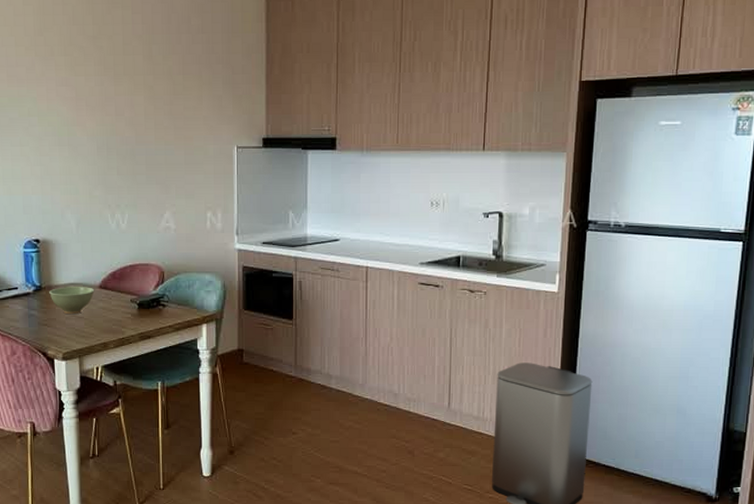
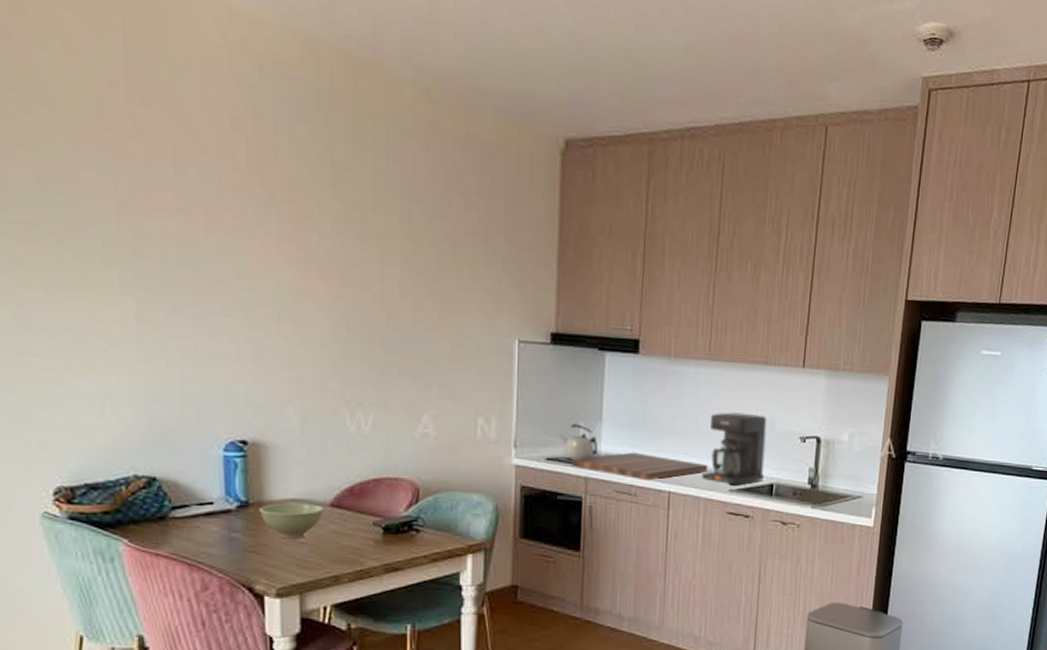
kettle: none [271,212,305,243] -> present [558,423,599,460]
cutting board: none [283,234,400,258] -> present [572,452,708,481]
coffee maker: none [394,194,452,259] -> present [701,412,767,486]

